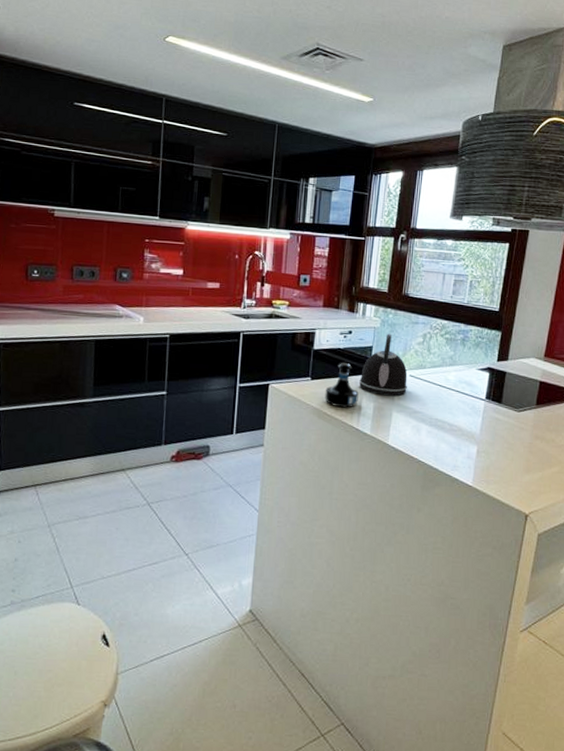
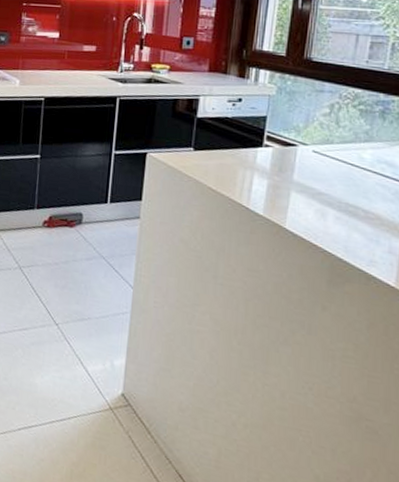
tequila bottle: present [325,363,359,408] -> none [209,133,250,184]
kettle: present [359,333,408,397] -> none [250,102,310,174]

